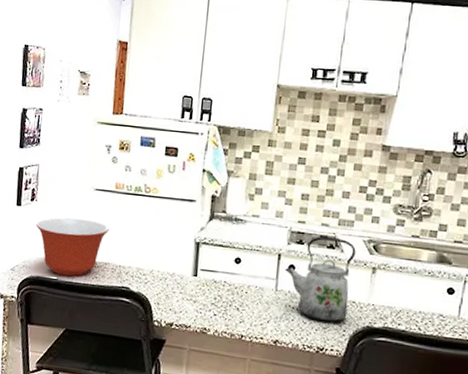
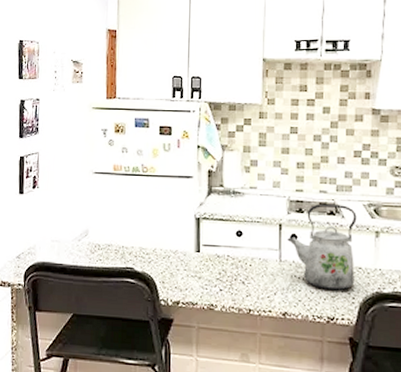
mixing bowl: present [36,217,109,276] -> none [39,202,110,260]

